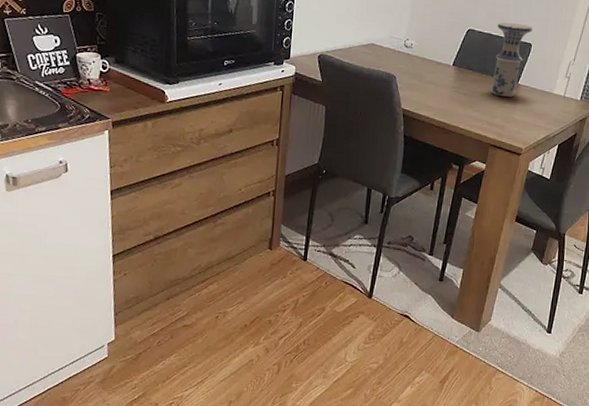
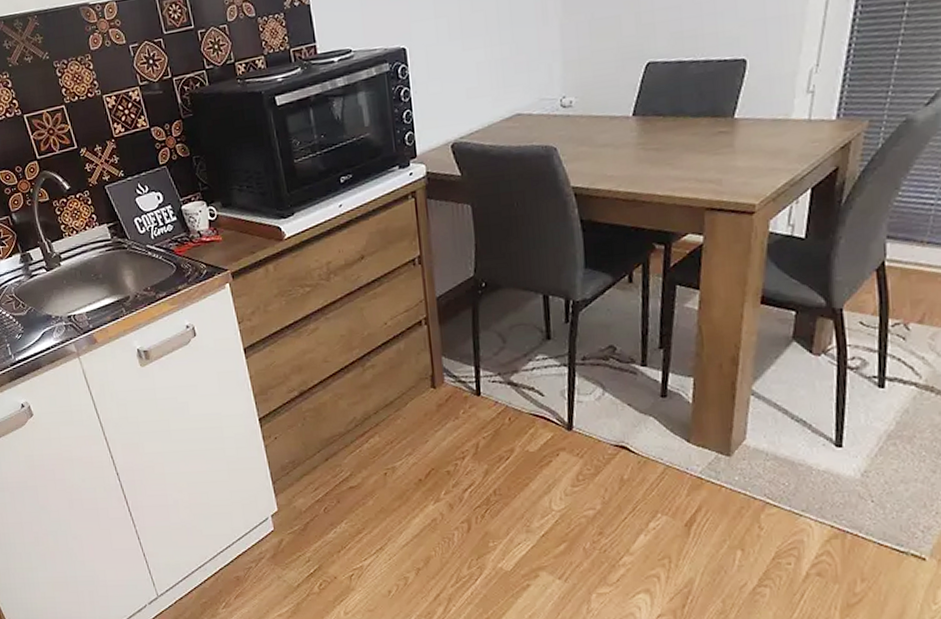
vase: present [491,22,532,97] -> none [690,35,744,141]

